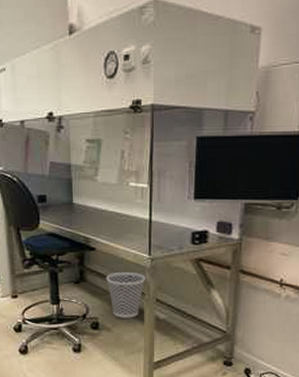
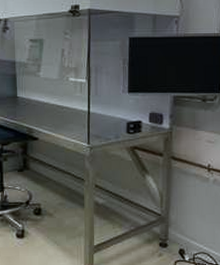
wastebasket: present [106,271,146,318] -> none [48,159,86,204]

